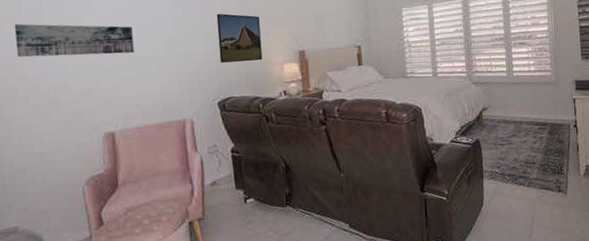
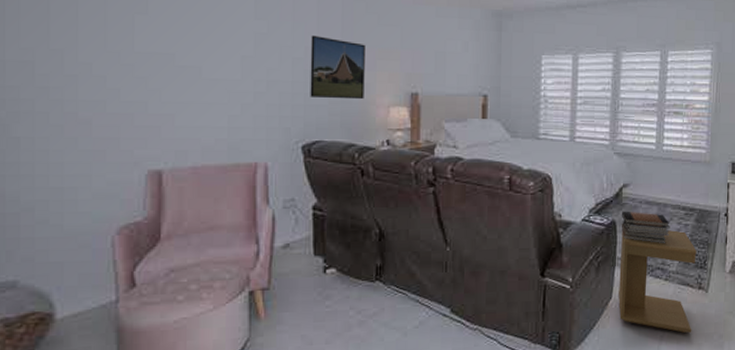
wall art: present [14,24,134,57] -> none [37,18,199,72]
book stack: none [483,130,527,156] -> present [621,211,670,244]
side table: none [486,143,557,231] -> present [618,230,697,333]

